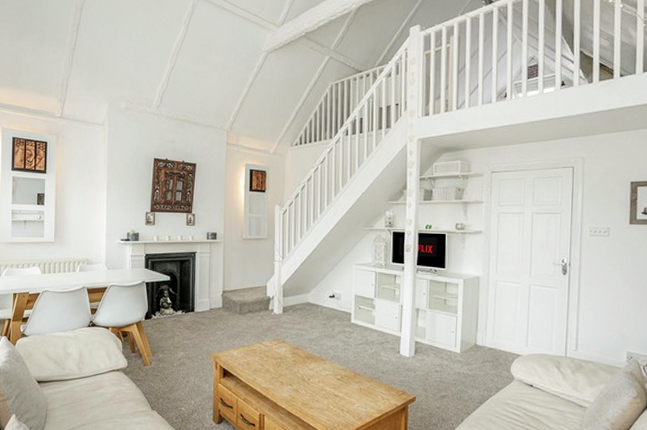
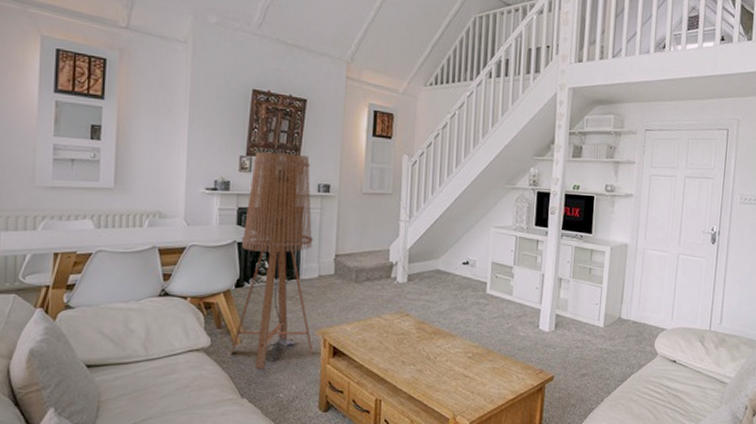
floor lamp: none [142,208,207,387] -> present [230,151,313,369]

